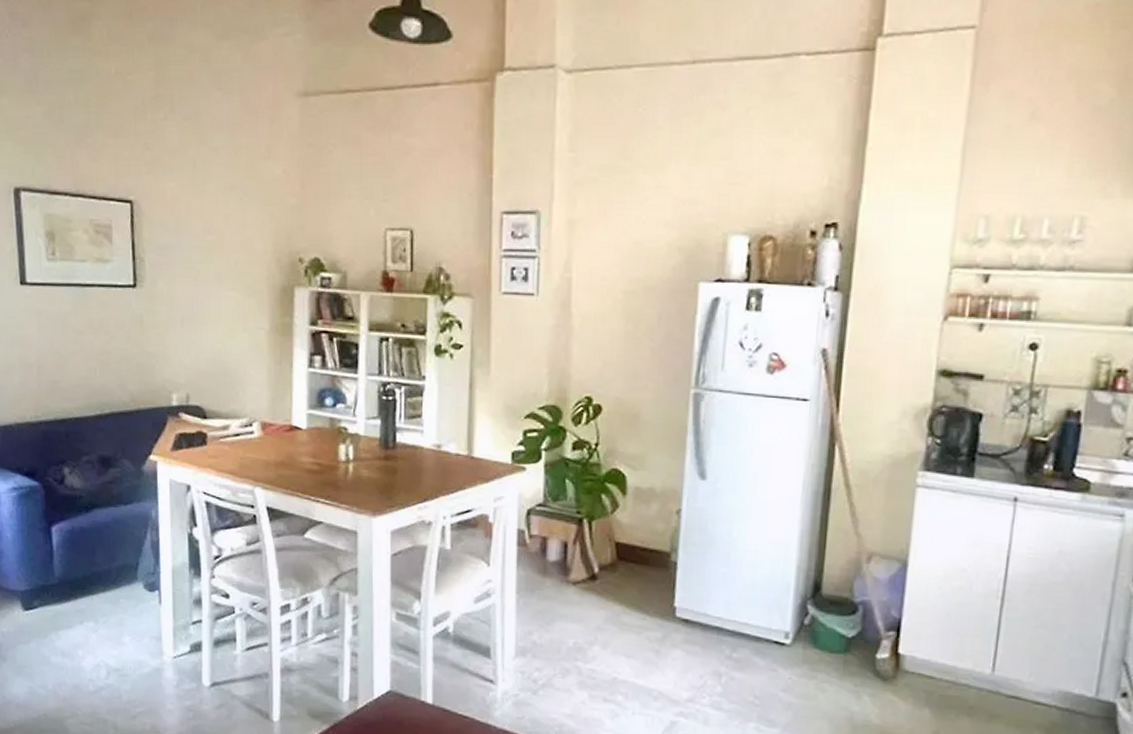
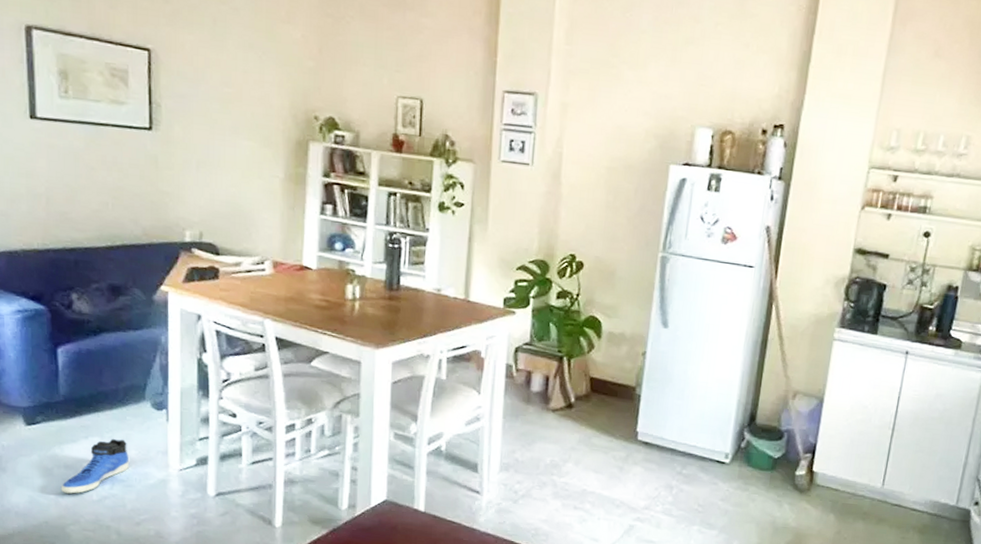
sneaker: none [58,623,123,684] -> present [61,438,129,494]

